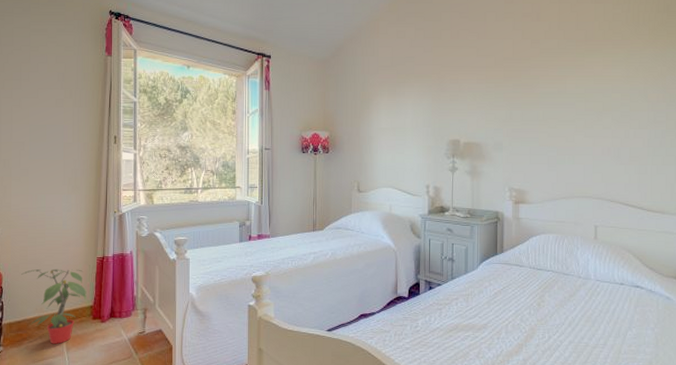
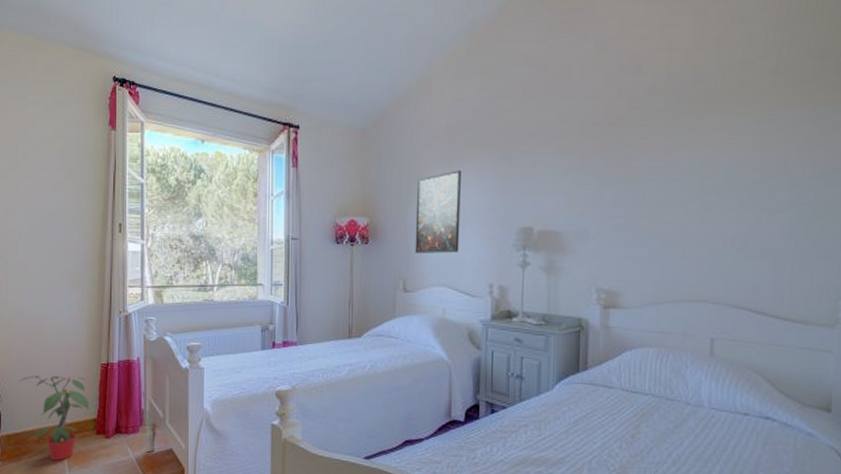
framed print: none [367,93,403,161] -> present [415,169,461,253]

